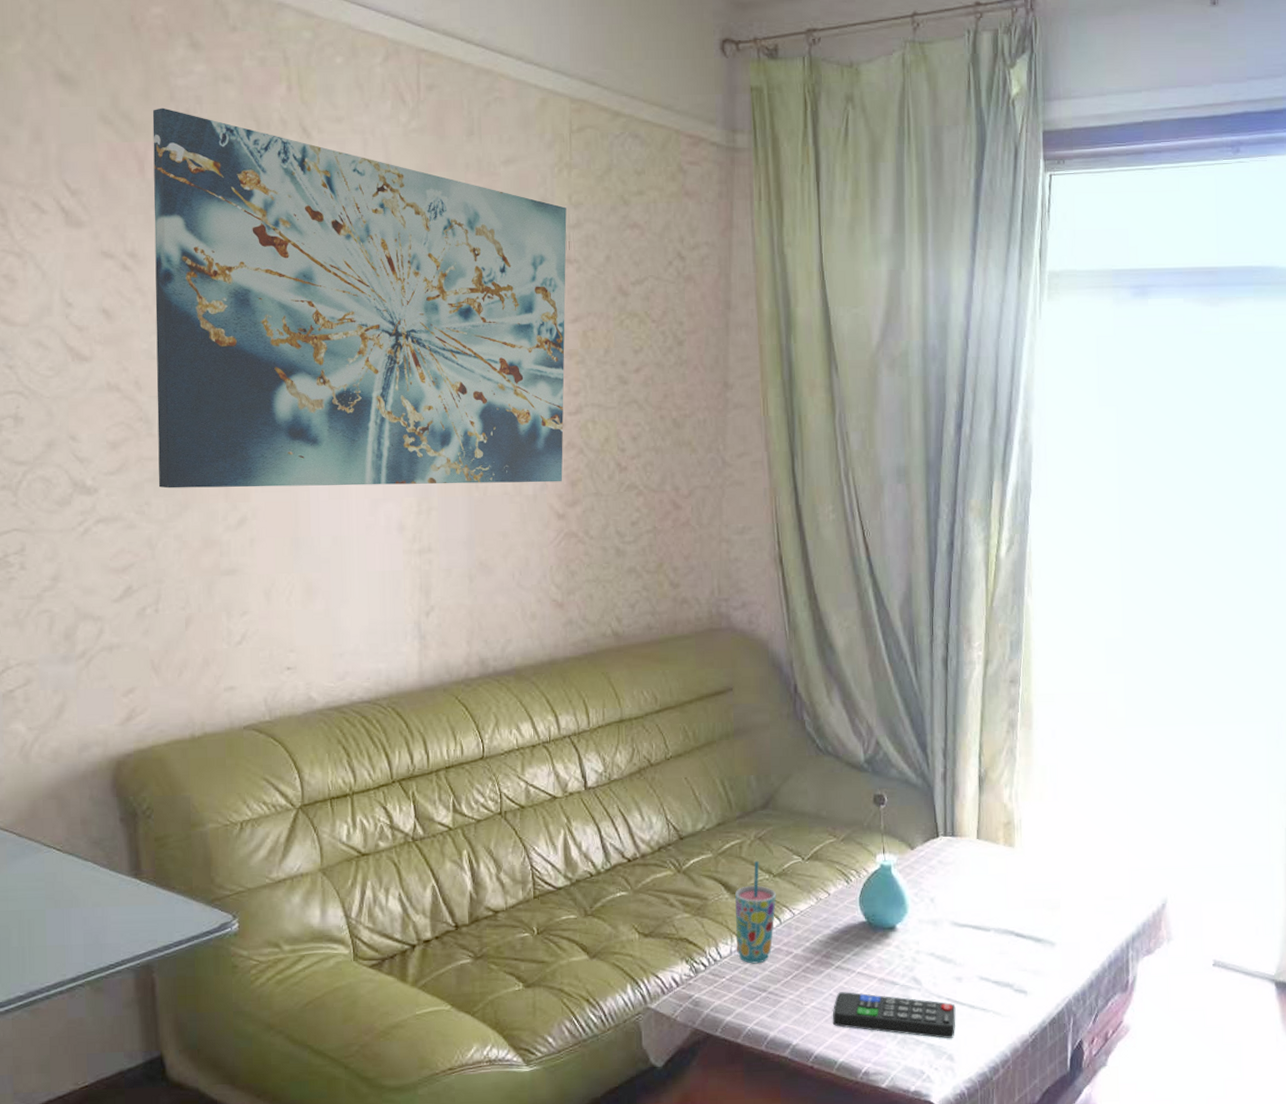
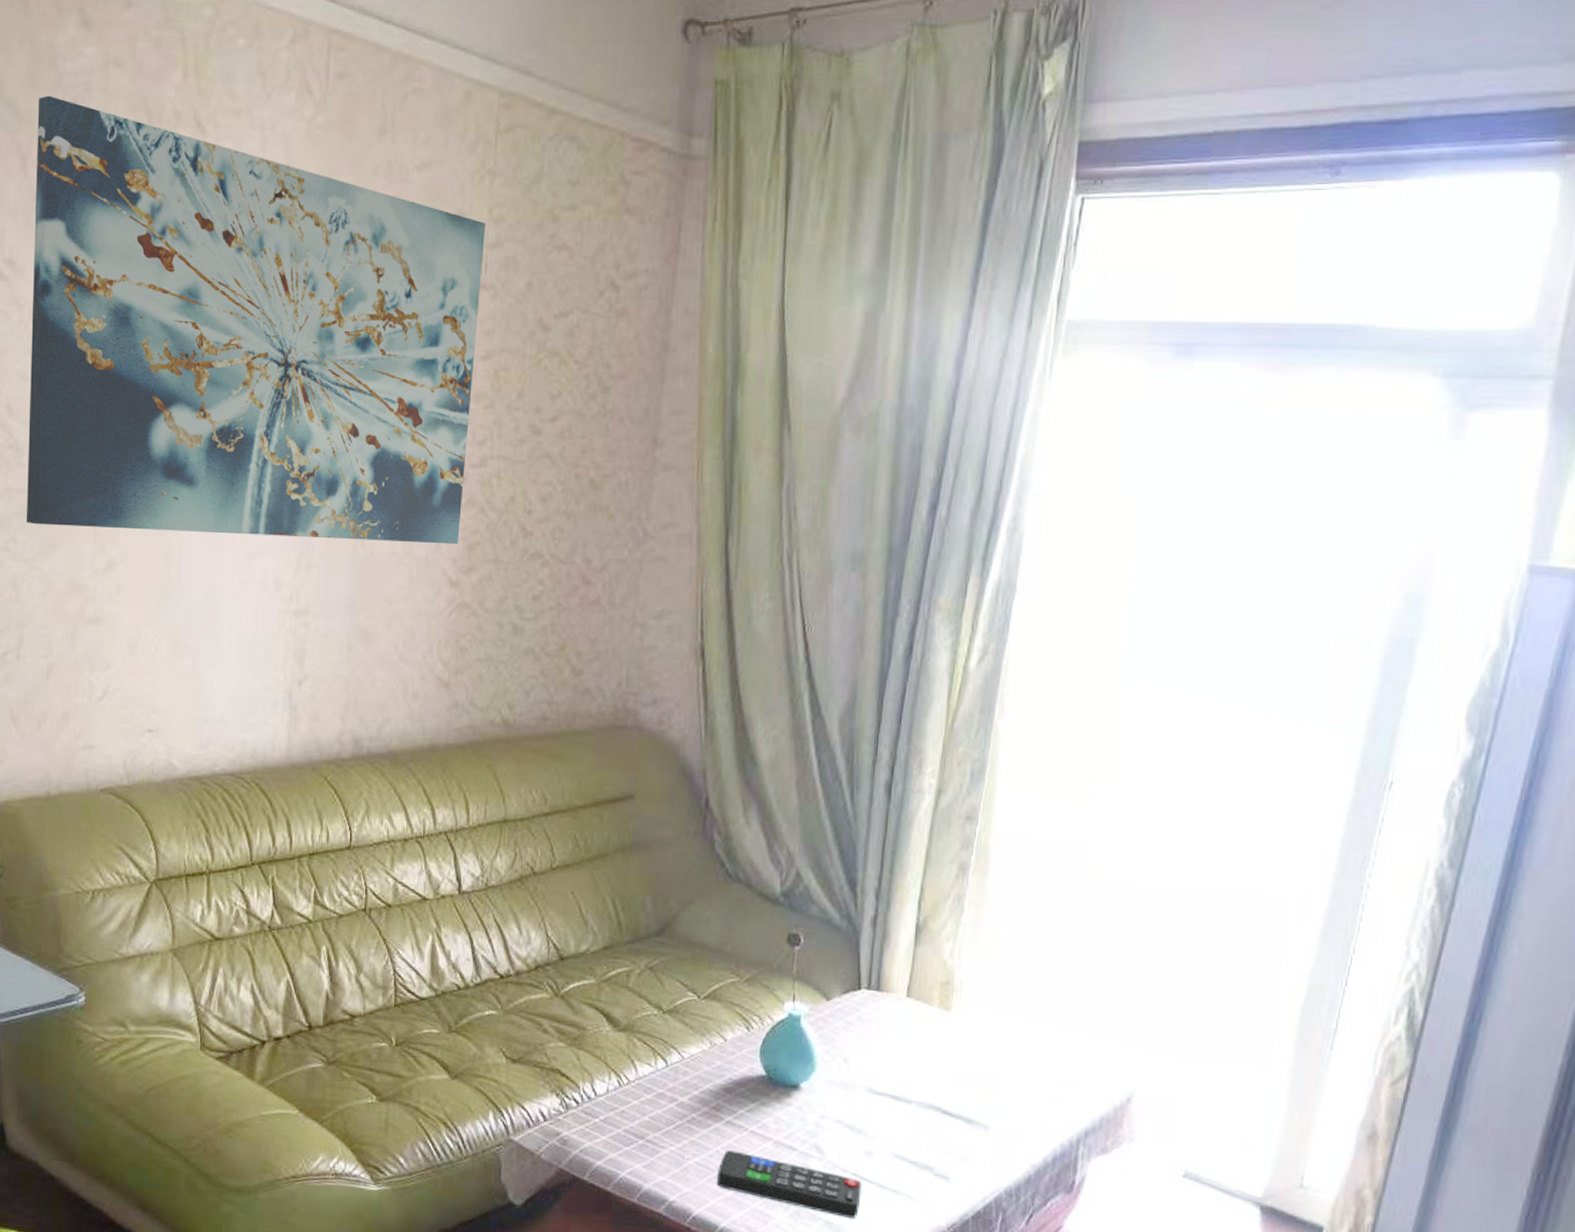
cup: present [735,860,777,964] -> none [614,993,665,1107]

